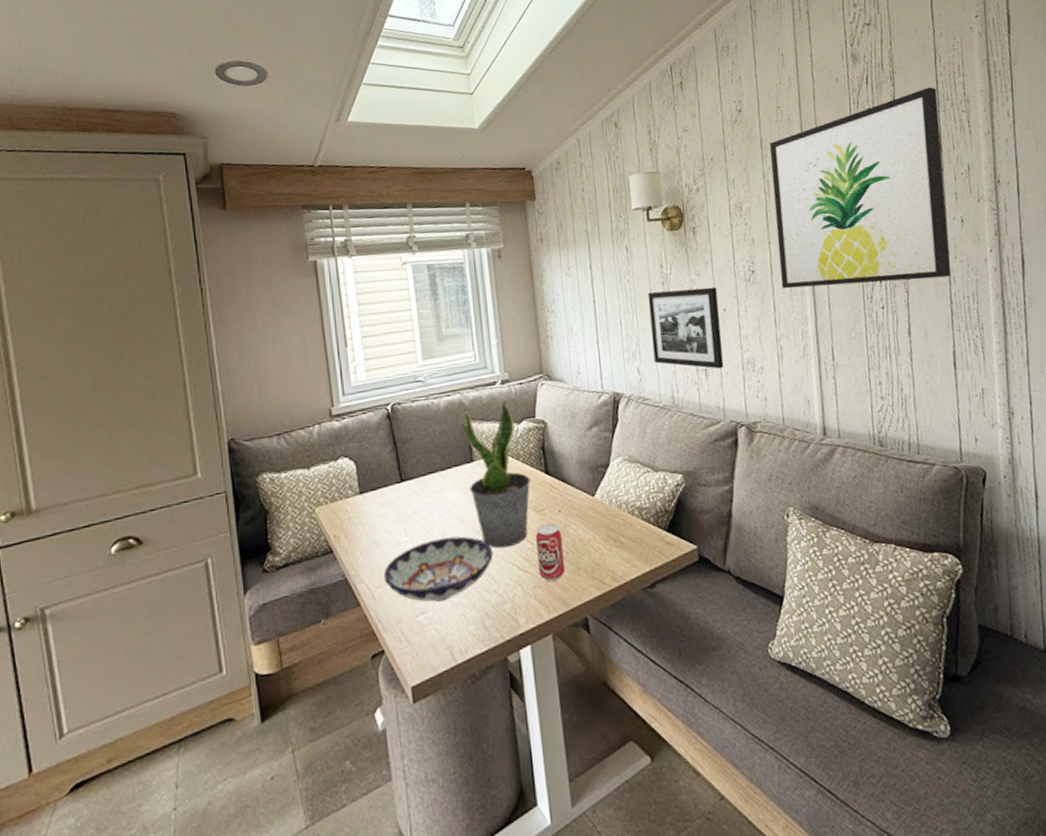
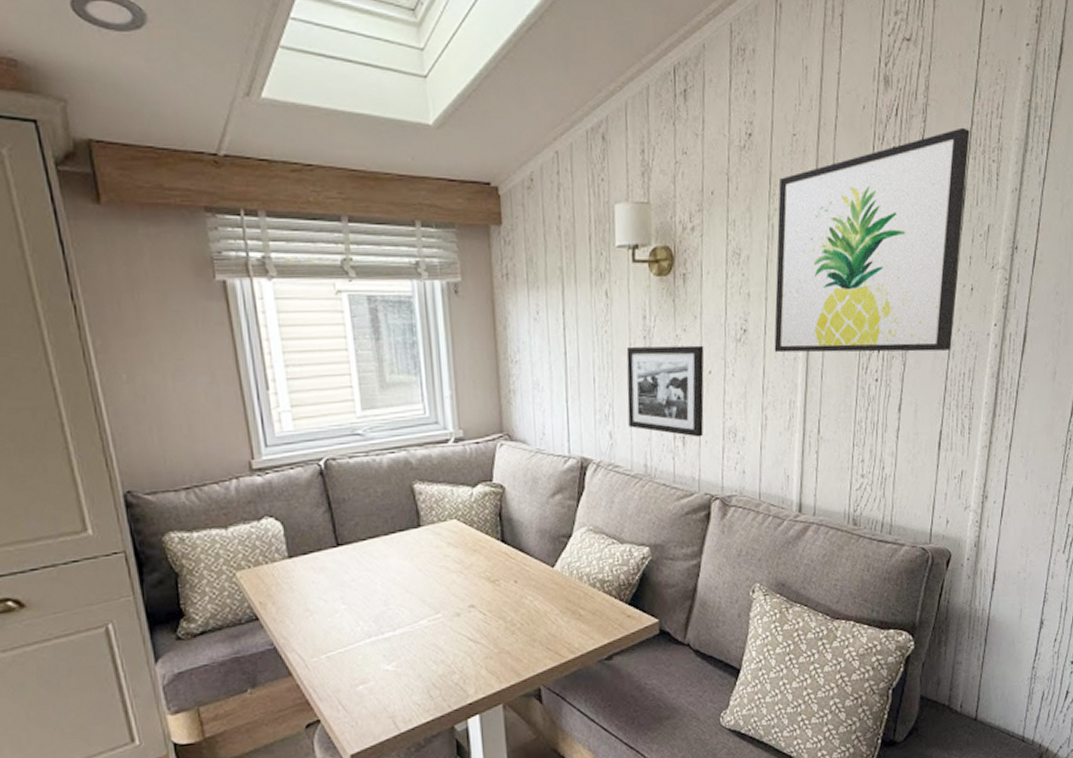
bowl: present [383,536,493,602] -> none [317,605,441,672]
potted plant: present [464,400,531,549] -> none [411,461,485,619]
beverage can: present [536,524,565,582] -> none [489,594,519,653]

